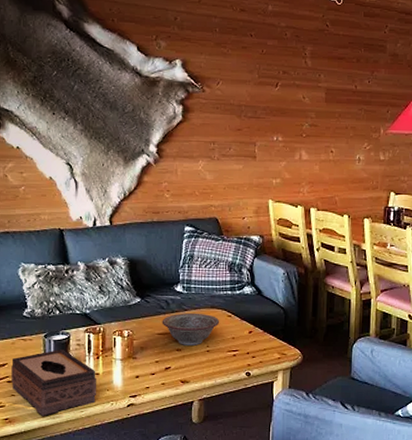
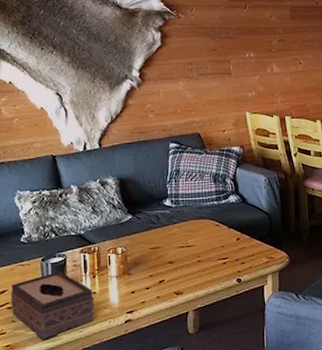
decorative bowl: present [162,312,220,346] -> none [153,225,209,258]

